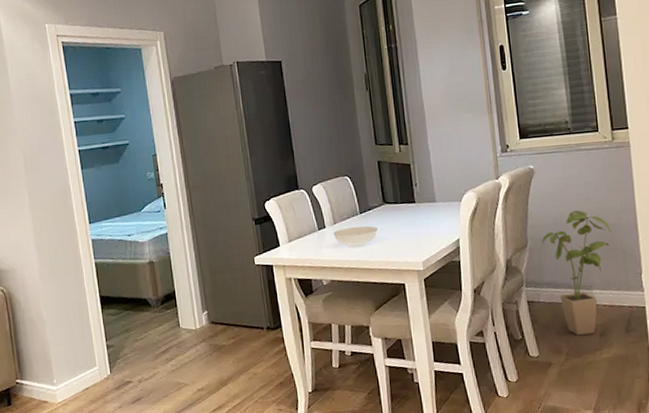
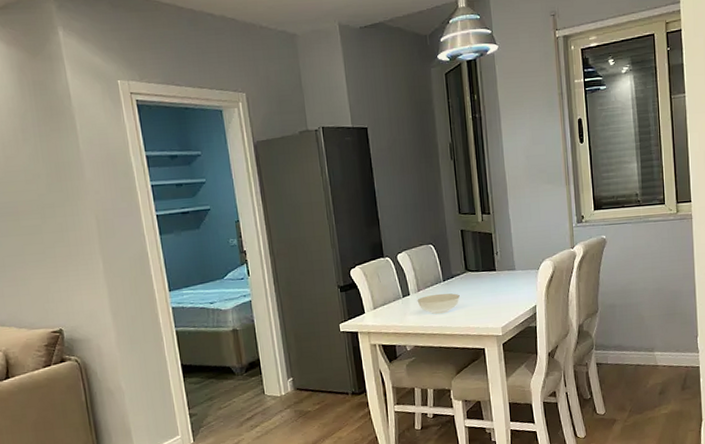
house plant: present [541,210,611,335] -> none [610,278,673,394]

